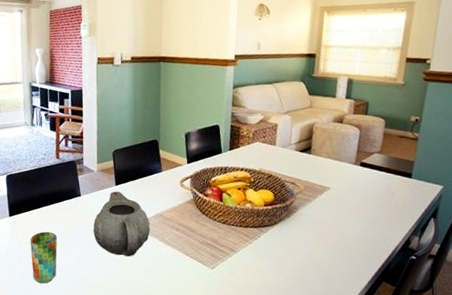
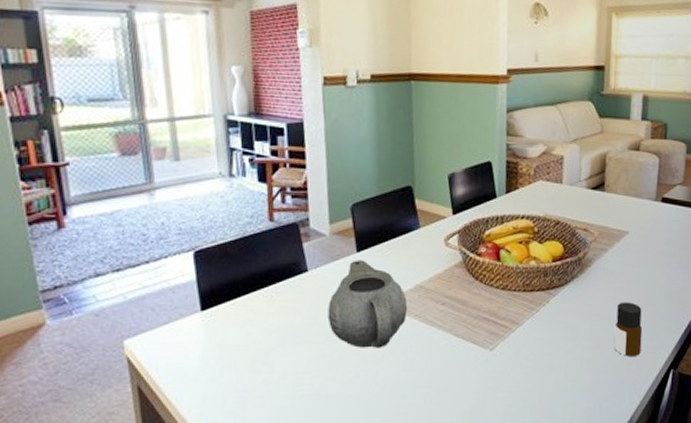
cup: present [30,231,58,284] -> none [234,326,277,401]
bottle: none [313,243,339,288] -> present [614,302,643,356]

